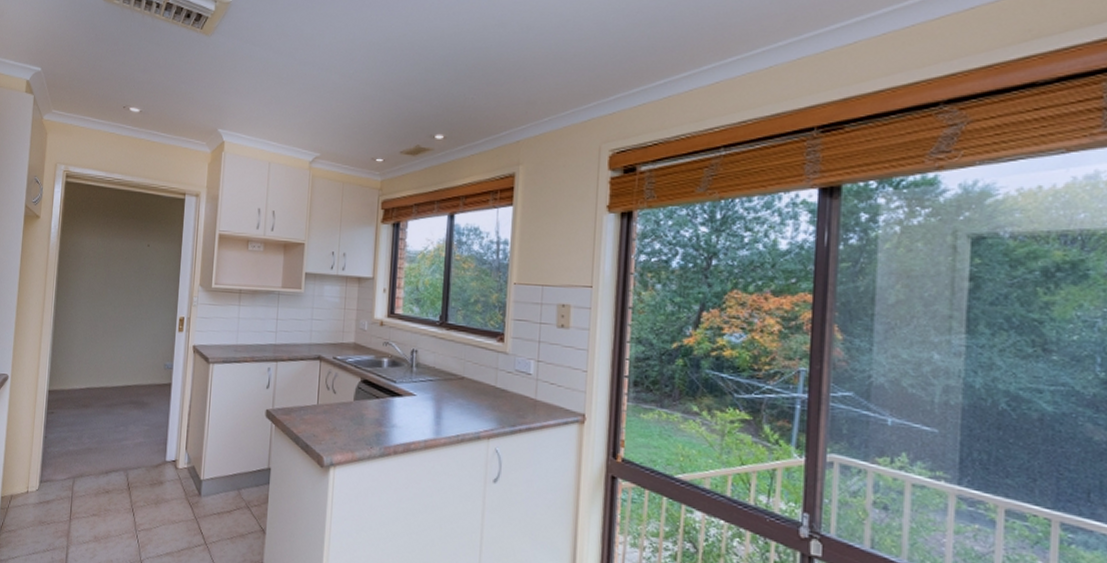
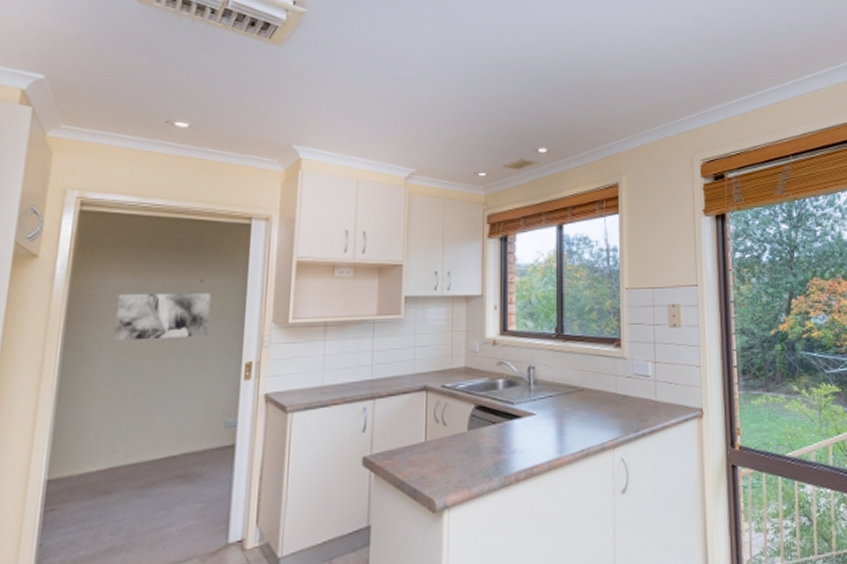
wall art: none [89,251,155,293] -> present [113,293,211,341]

